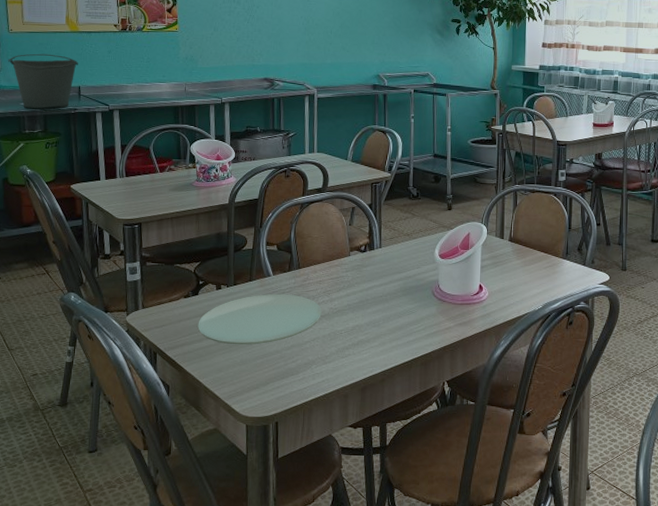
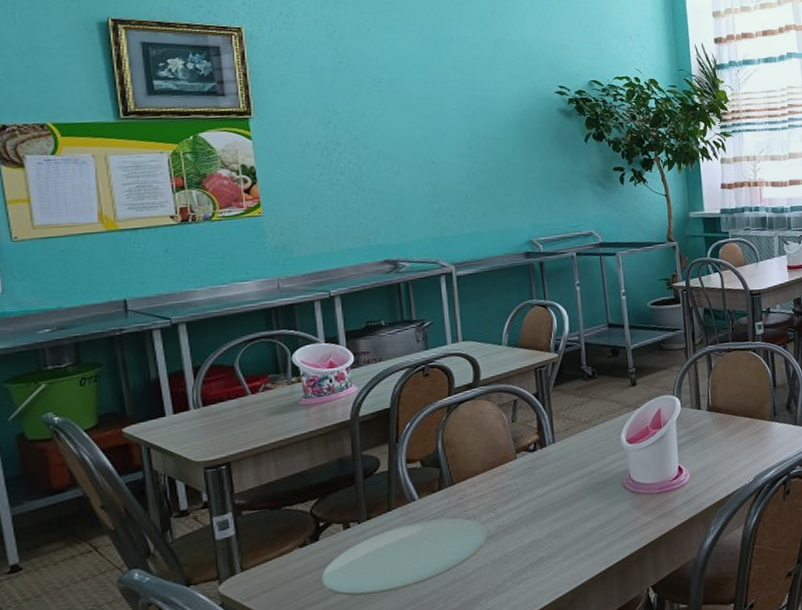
bucket: present [7,53,78,111] -> none [12,262,121,340]

